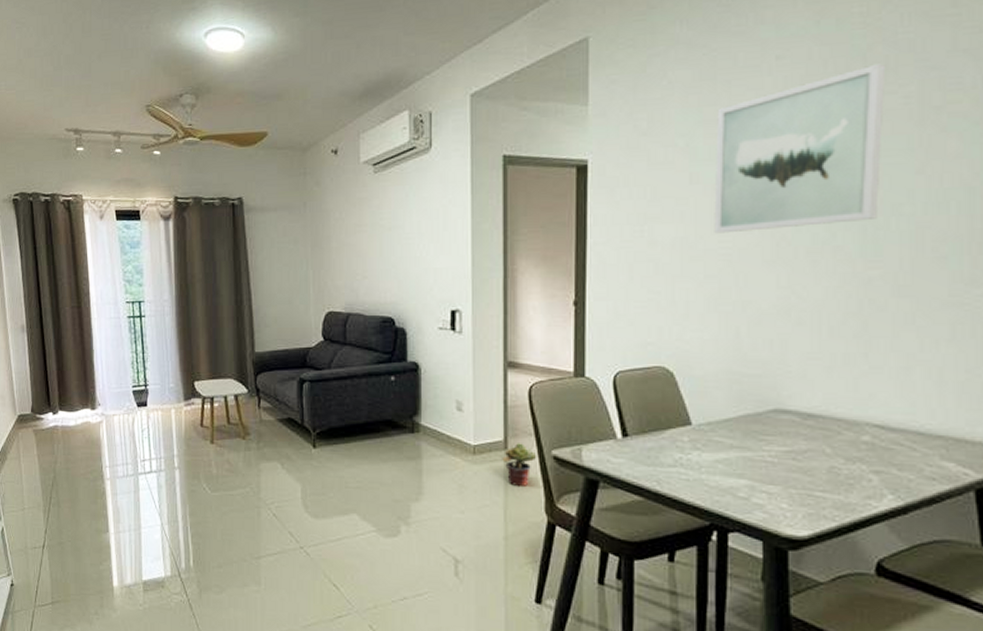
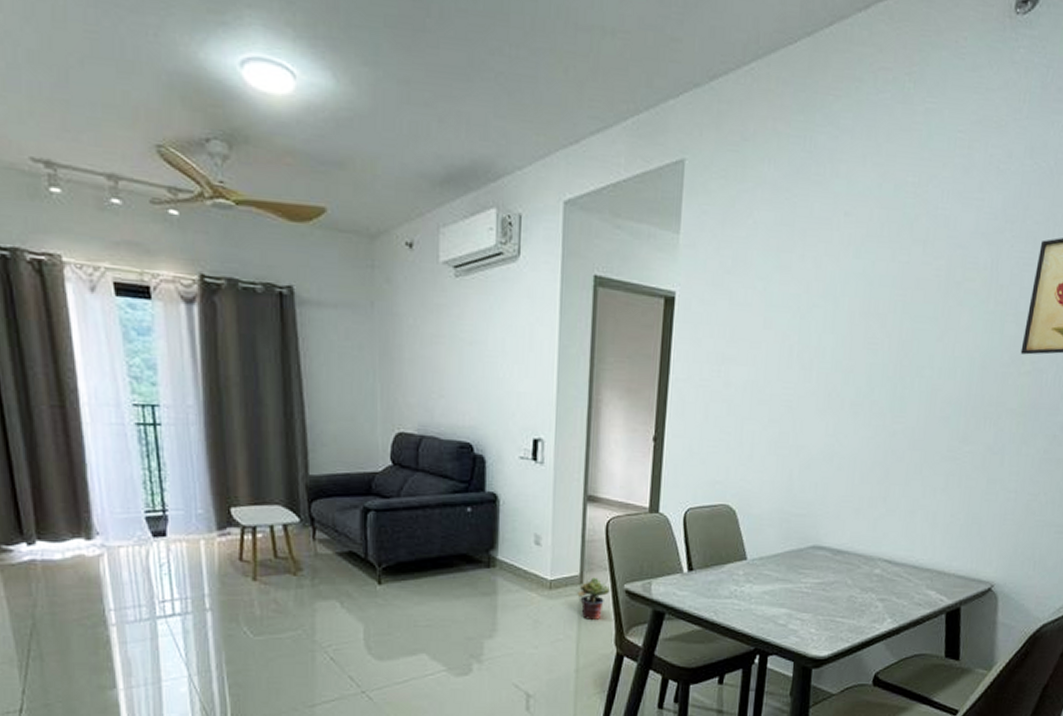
wall art: present [714,63,886,234] -> none [780,234,927,381]

